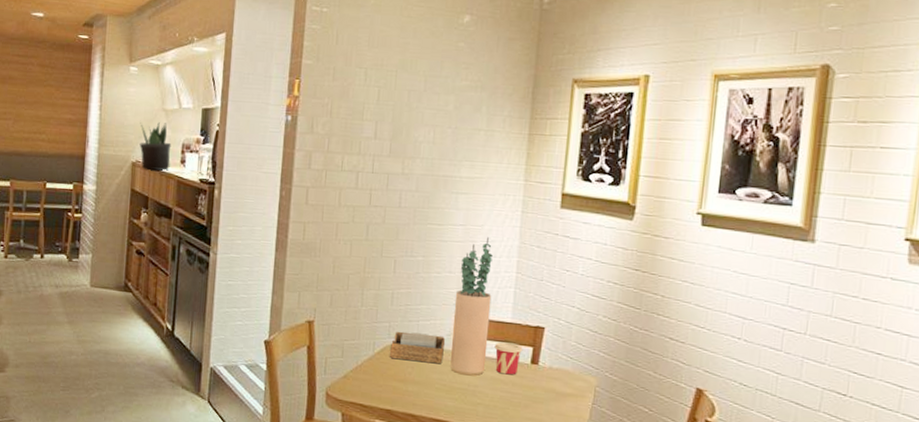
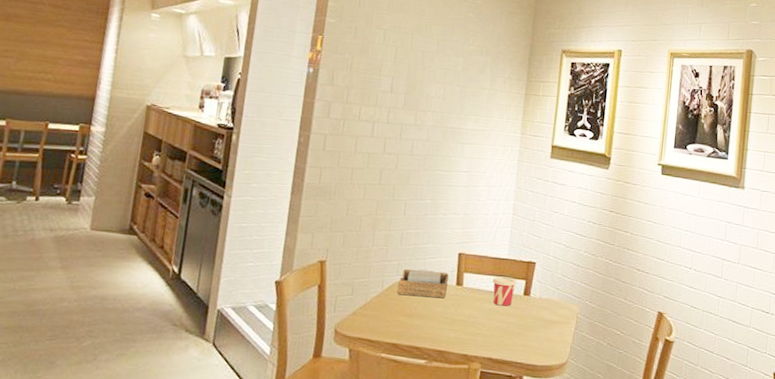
planter: present [139,122,172,171] -> none [156,67,191,115]
vase: present [450,237,493,376] -> none [453,183,493,309]

